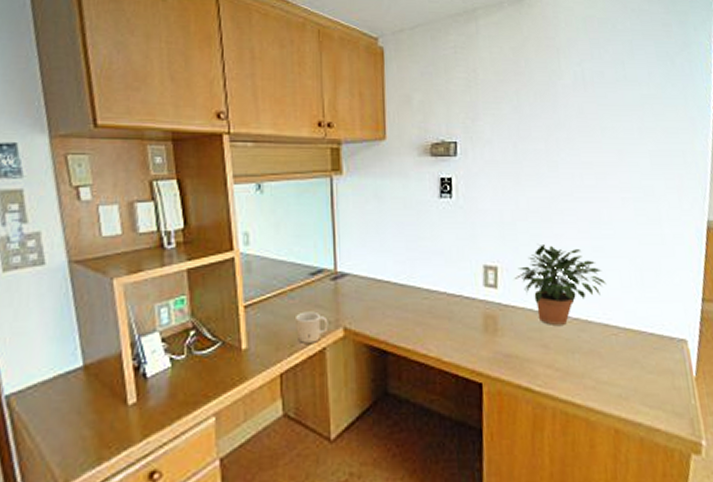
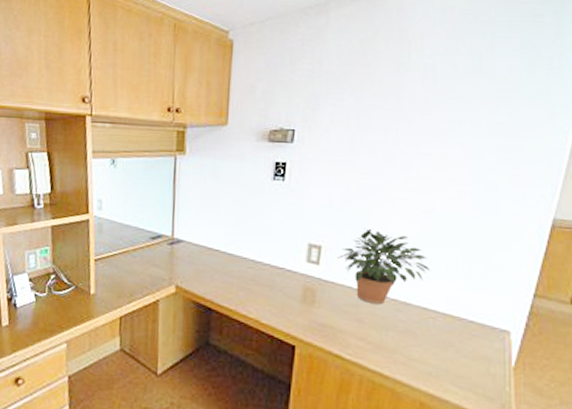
mug: present [296,311,329,343] -> none [135,268,163,295]

